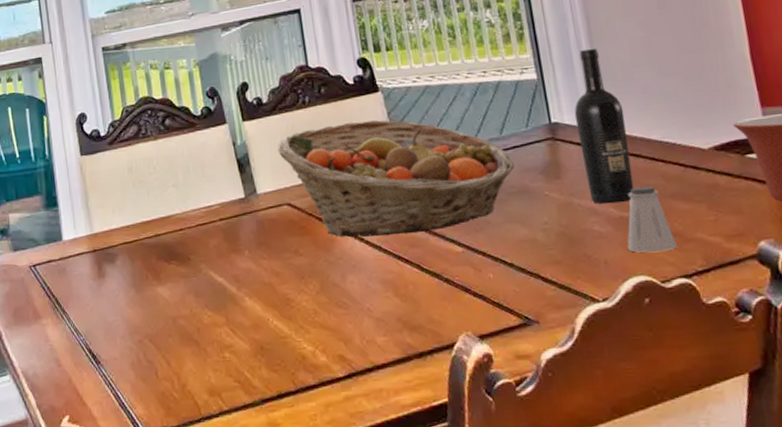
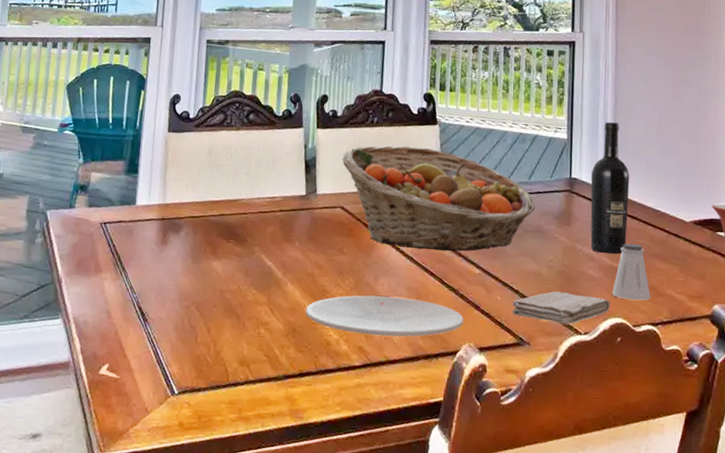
plate: none [271,292,455,342] -> present [306,295,463,337]
washcloth: none [508,255,629,294] -> present [512,291,610,325]

